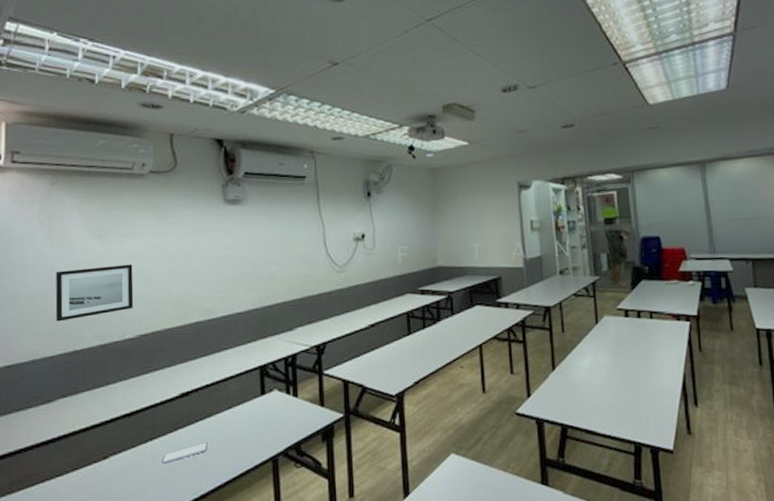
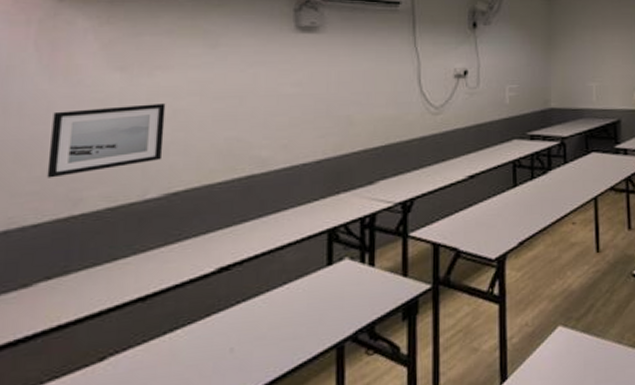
smartphone: present [161,442,208,464] -> none [184,330,251,362]

